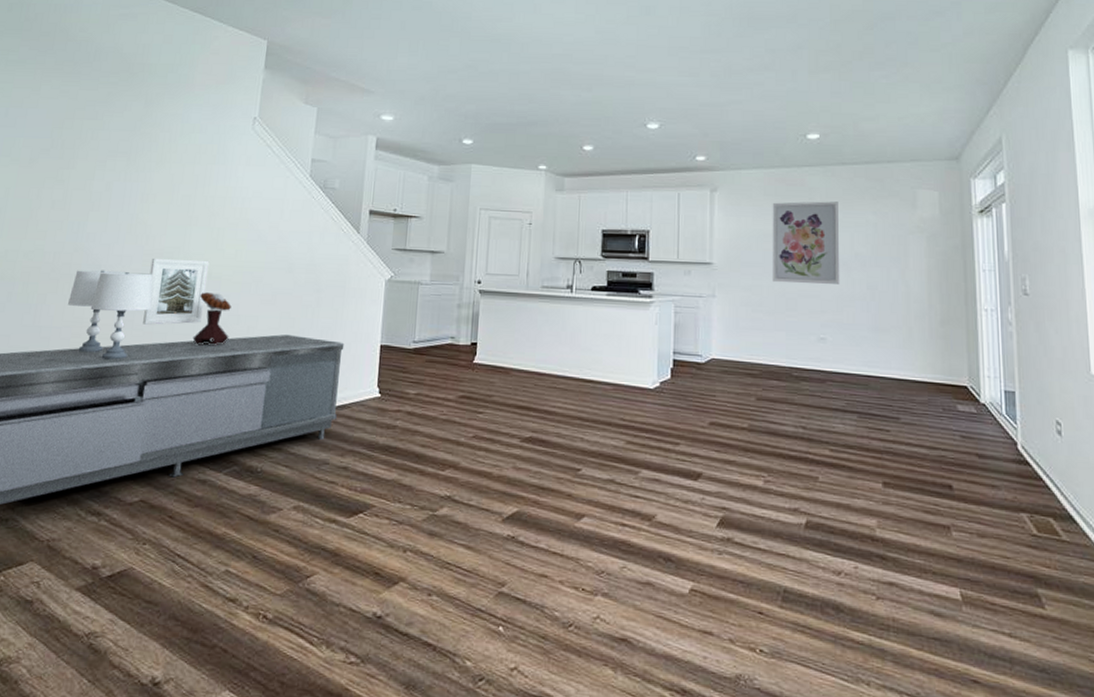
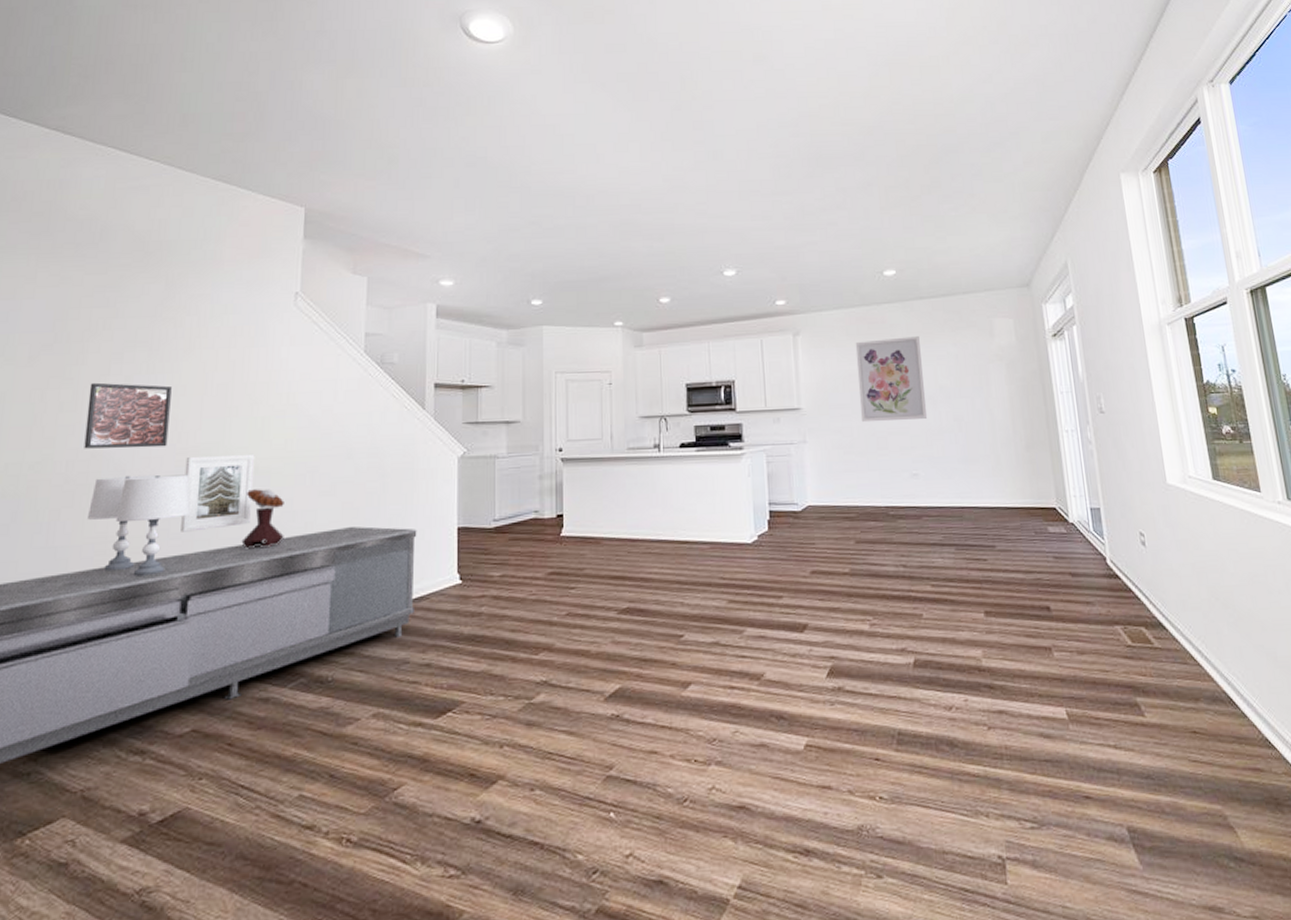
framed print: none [69,185,144,247] -> present [84,382,172,449]

